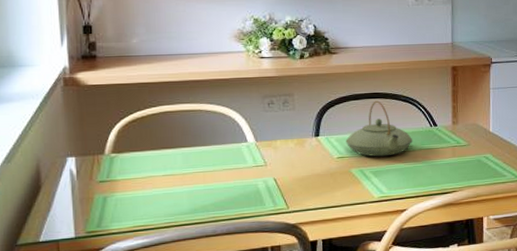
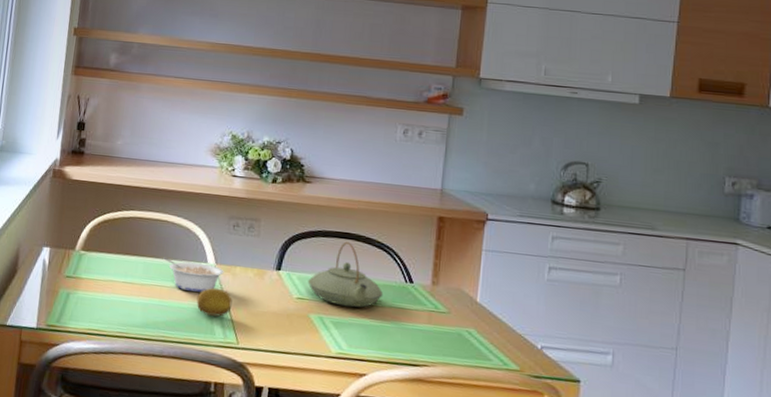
legume: none [202,143,265,172] -> present [163,257,224,292]
fruit: none [242,163,278,190] -> present [196,287,232,317]

